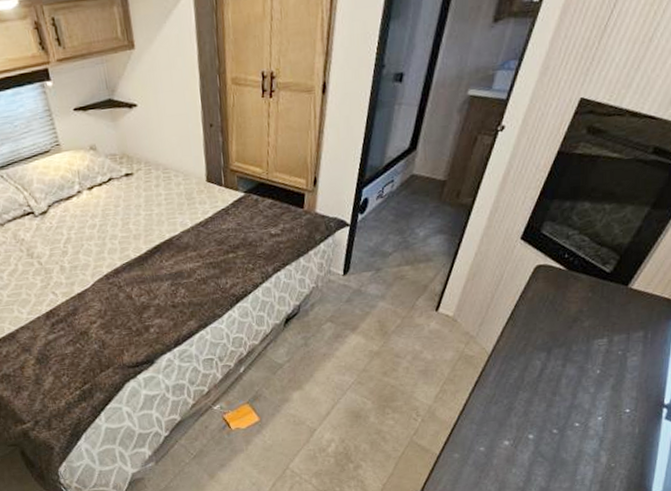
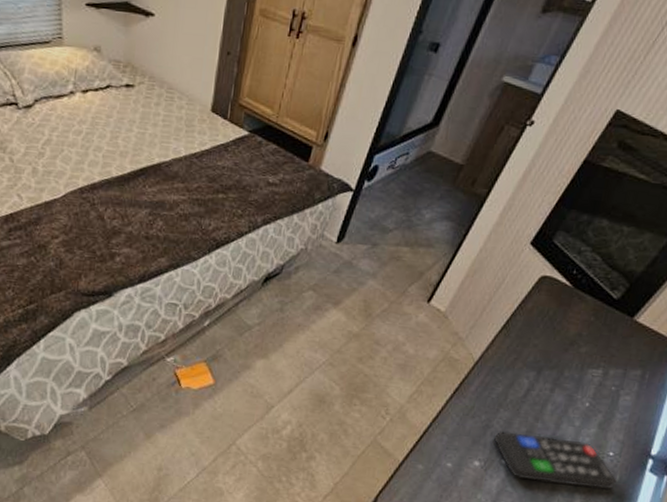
remote control: none [519,404,636,449] -> present [494,431,616,490]

